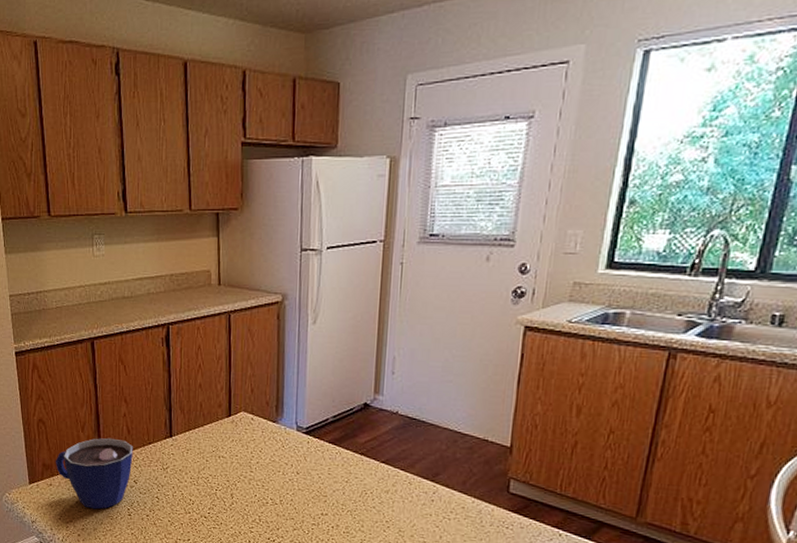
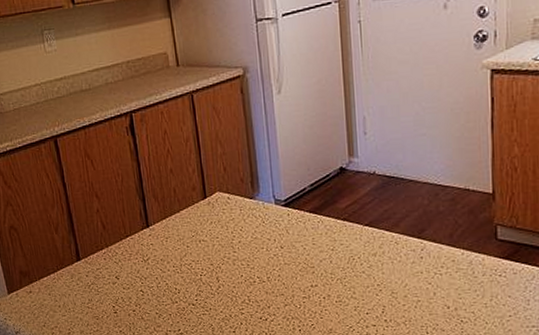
cup: present [55,437,133,510] -> none [32,236,112,311]

